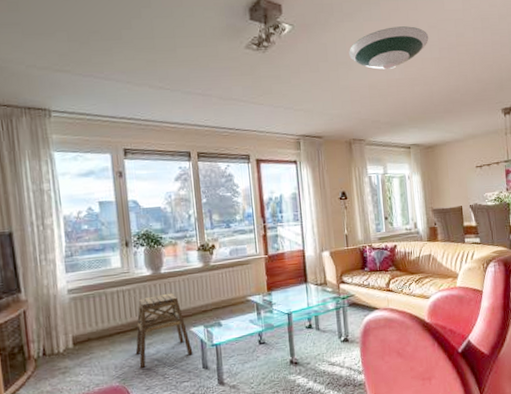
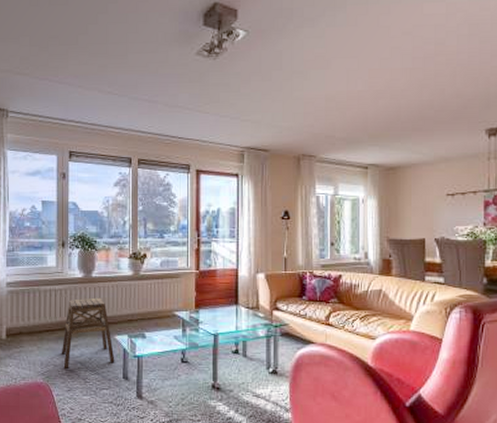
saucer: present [349,26,429,70] -> none [306,32,401,81]

